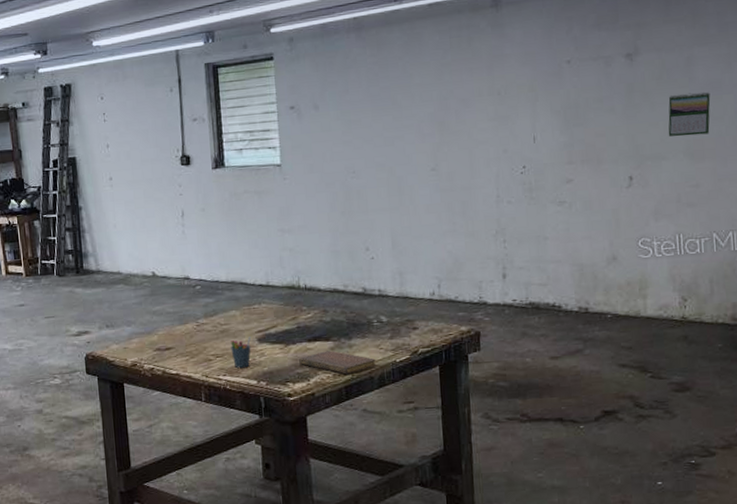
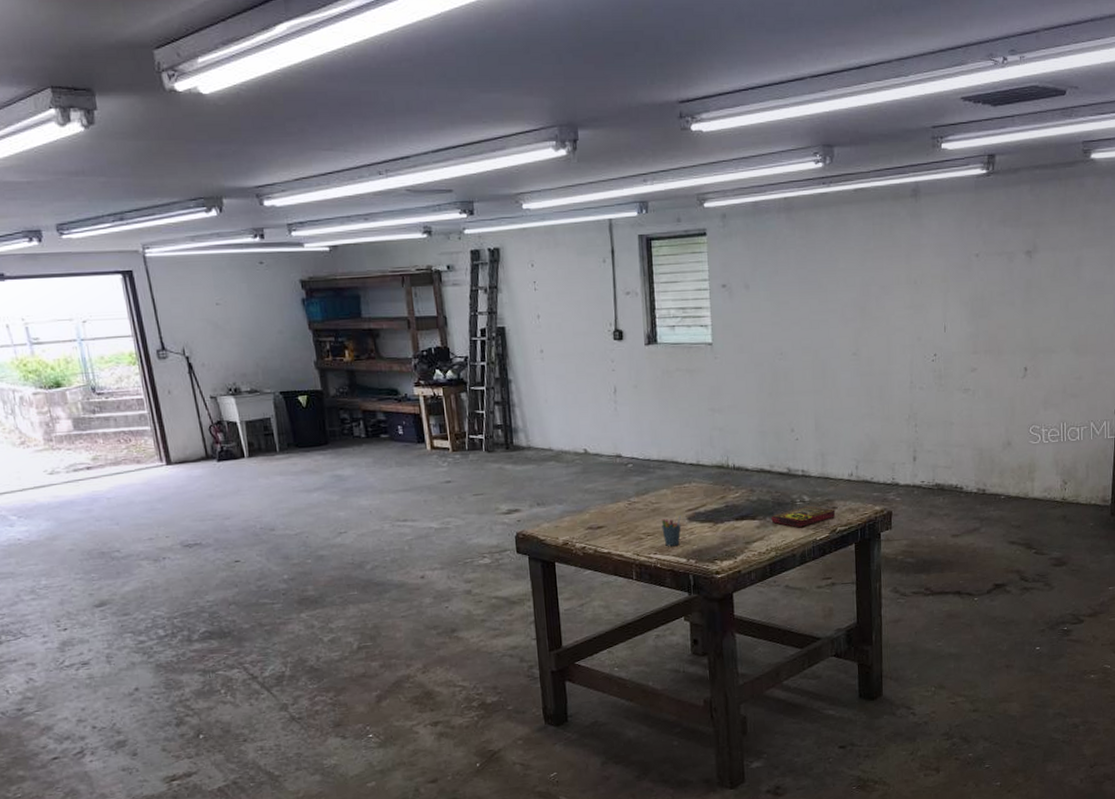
notebook: present [299,350,376,375] -> none [727,529,798,552]
book: none [346,326,417,350] -> present [771,505,836,528]
calendar: present [668,91,711,137] -> none [1058,290,1094,332]

